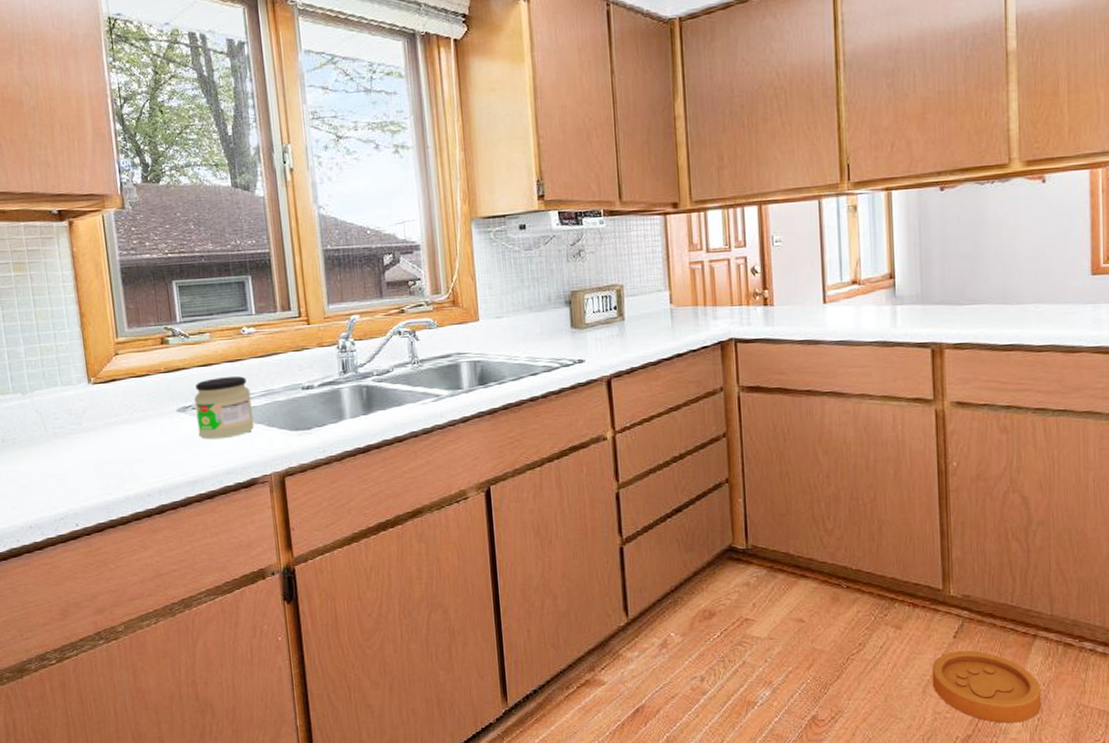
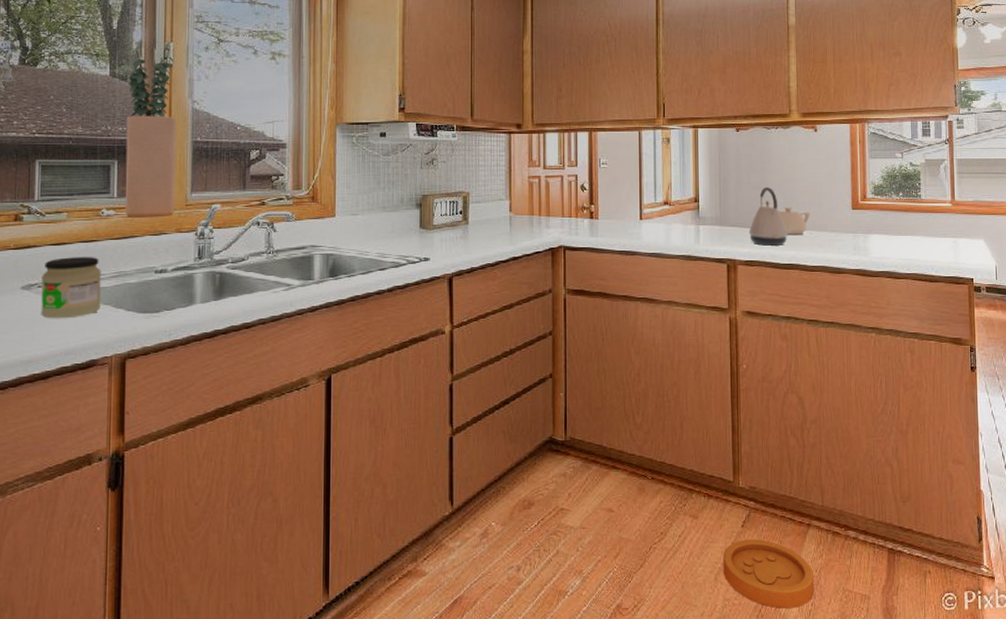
vase: none [251,151,314,335] -> present [125,48,177,218]
kettle: none [957,255,1008,325] -> present [748,187,788,246]
teapot: none [995,276,1036,310] -> present [778,207,810,234]

